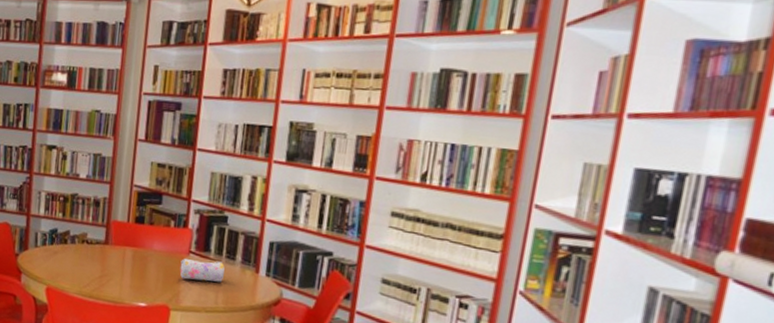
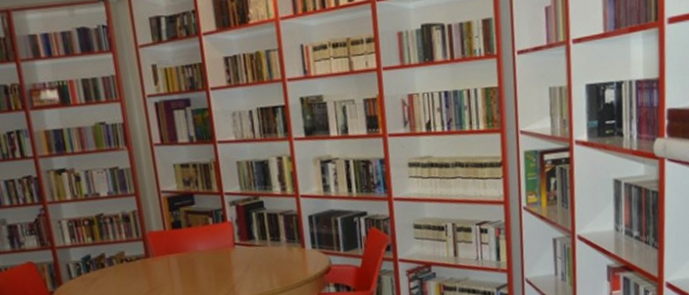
pencil case: present [180,258,225,282] -> none [228,245,273,272]

